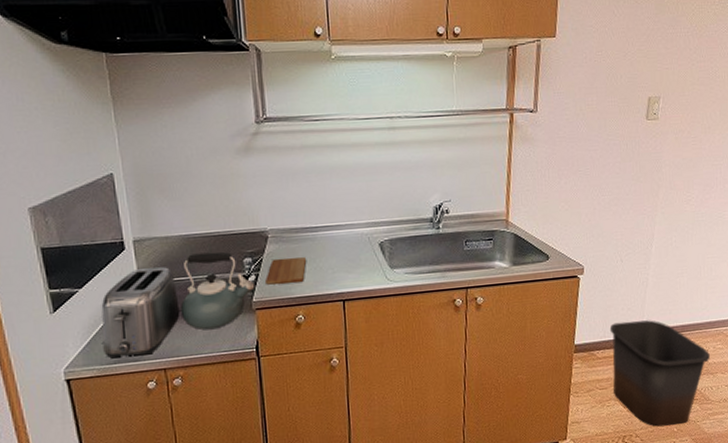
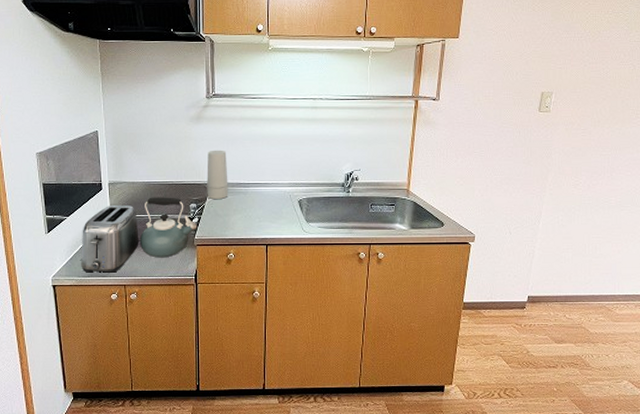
canister: none [262,187,292,251] -> present [207,150,228,200]
cutting board: present [265,257,307,285] -> none [206,206,239,226]
waste bin: present [609,320,710,427] -> none [496,287,591,384]

